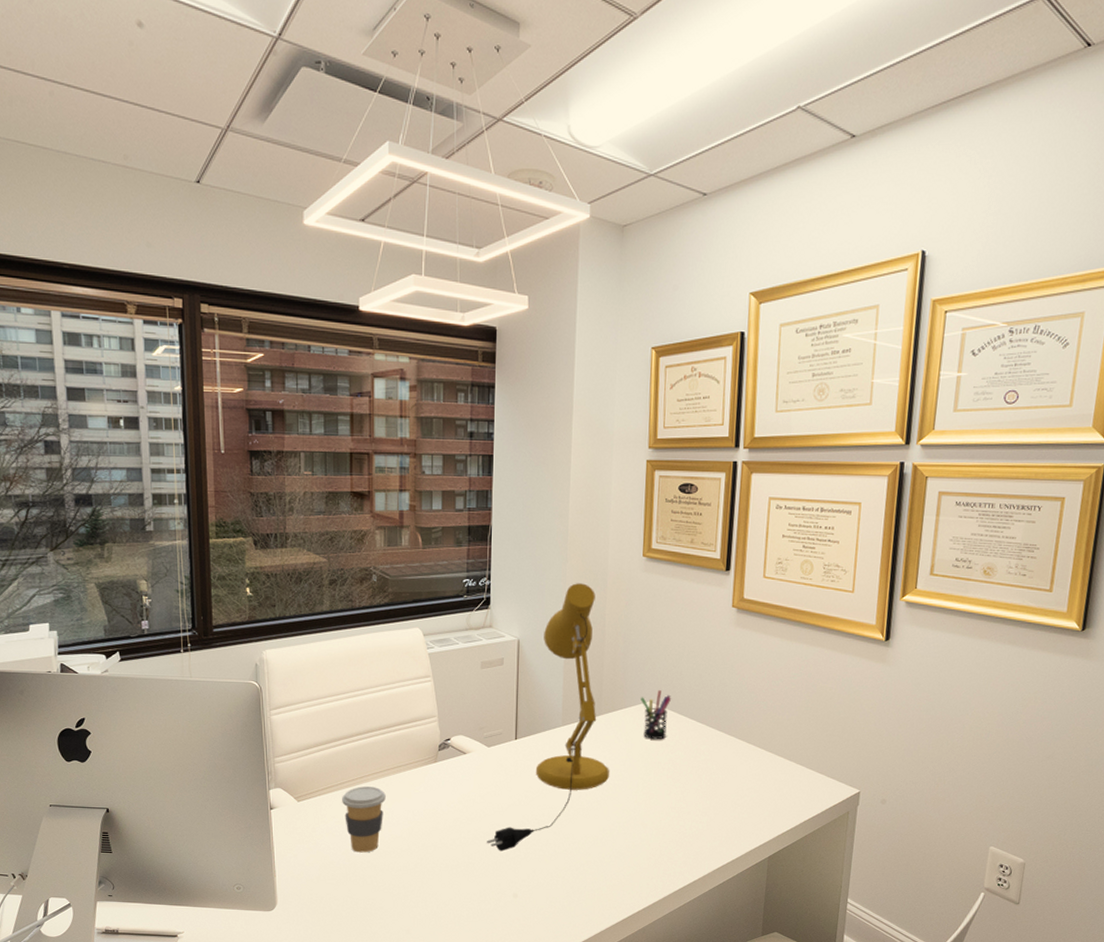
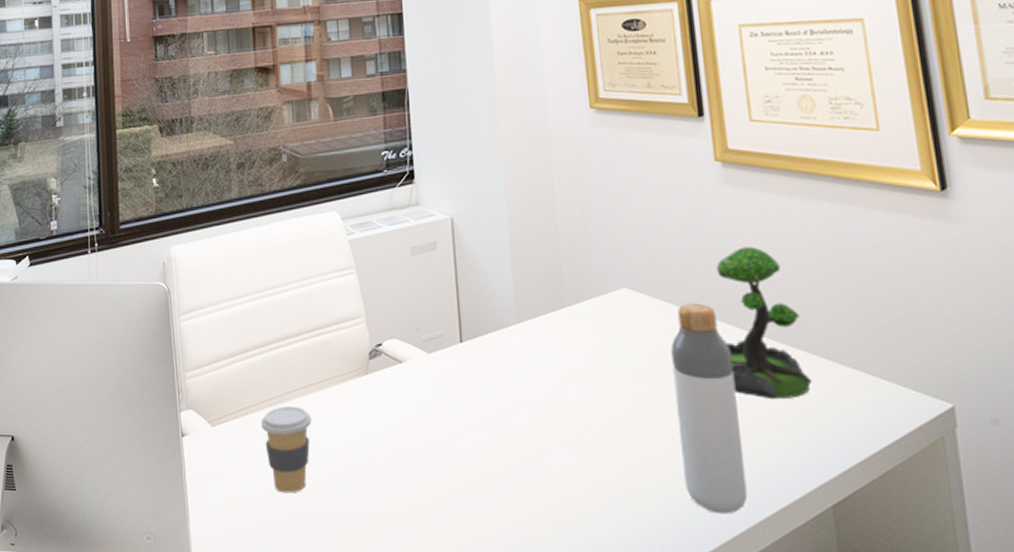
desk lamp: present [487,583,609,852] -> none [438,146,586,494]
pen holder: present [640,690,672,740] -> none [613,272,655,338]
bottle: none [671,715,719,864] -> present [671,303,748,515]
plant: none [716,675,772,786] -> present [716,247,812,400]

